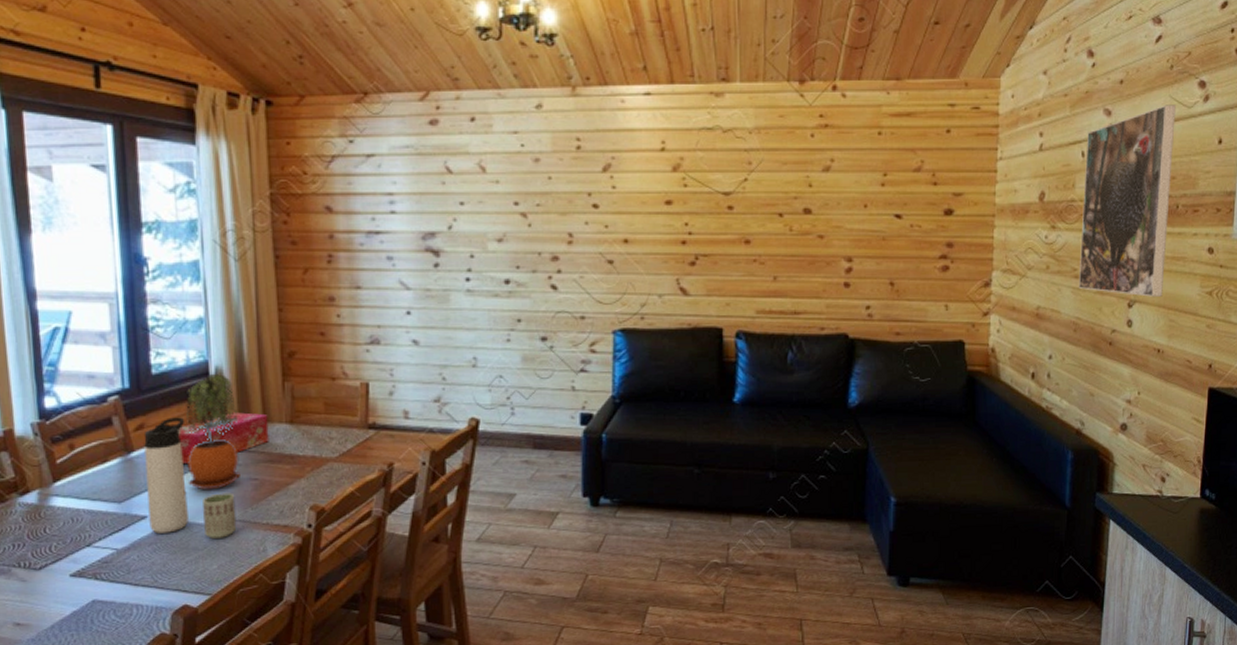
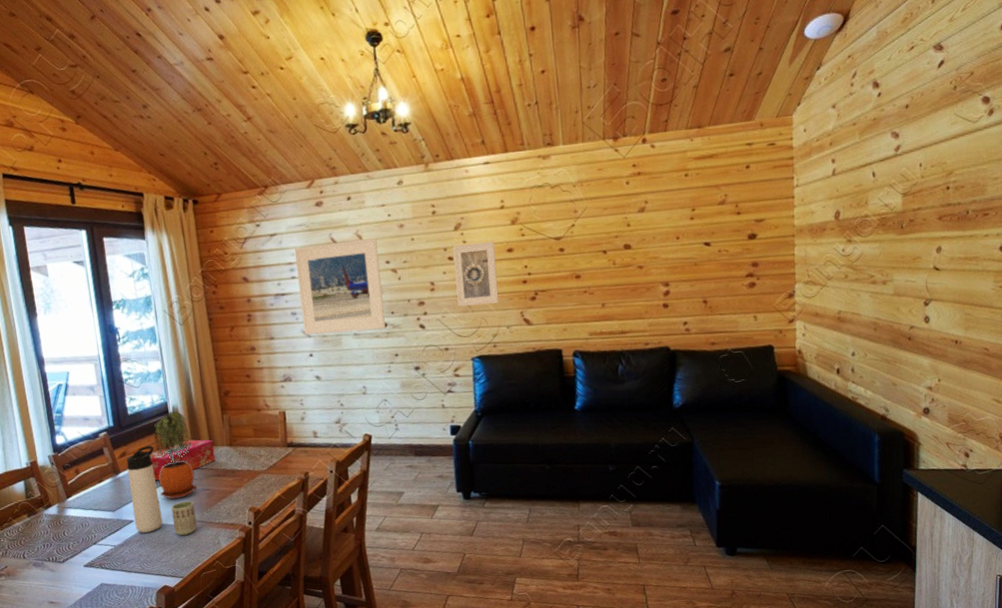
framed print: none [397,172,508,287] -> present [295,238,386,335]
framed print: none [599,189,651,267] -> present [453,241,499,307]
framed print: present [1078,105,1176,297] -> none [875,121,961,295]

